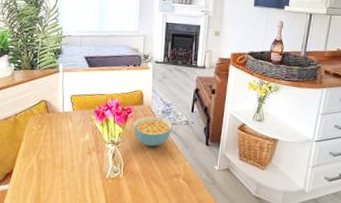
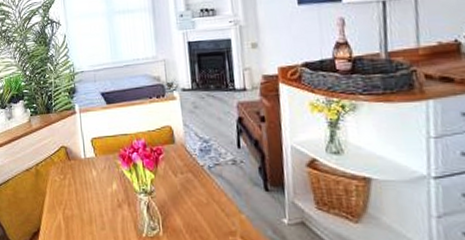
cereal bowl: present [133,116,173,147] -> none [166,157,217,196]

